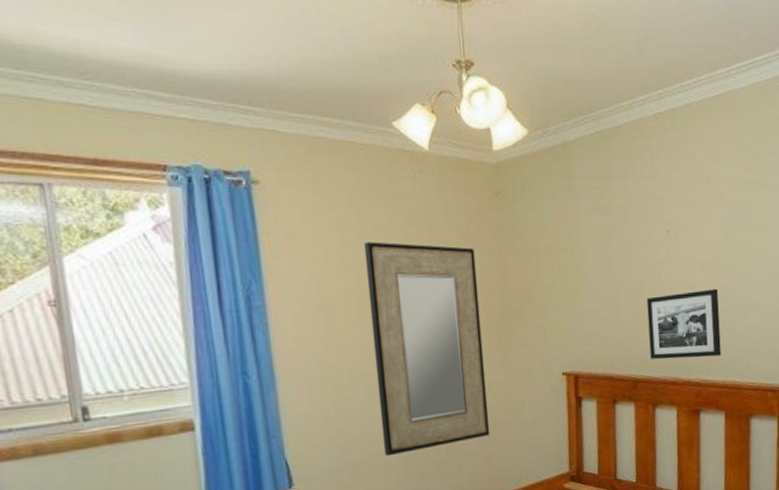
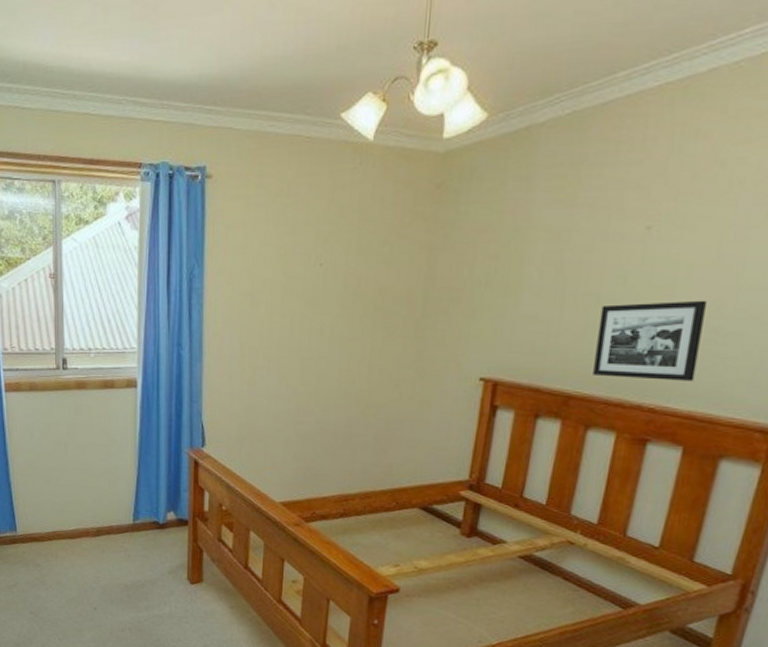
home mirror: present [363,241,490,457] -> none [285,233,405,435]

